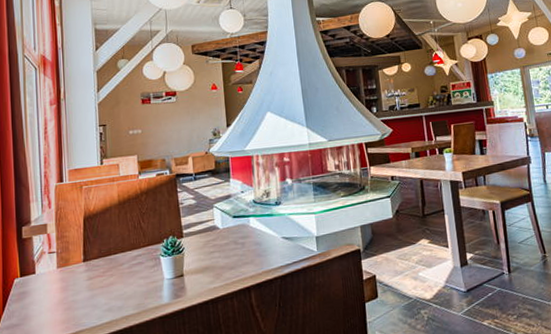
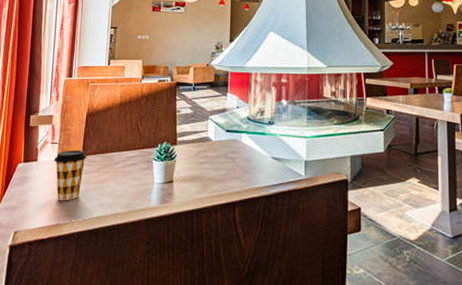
coffee cup: none [53,256,88,312] -> present [54,150,86,201]

